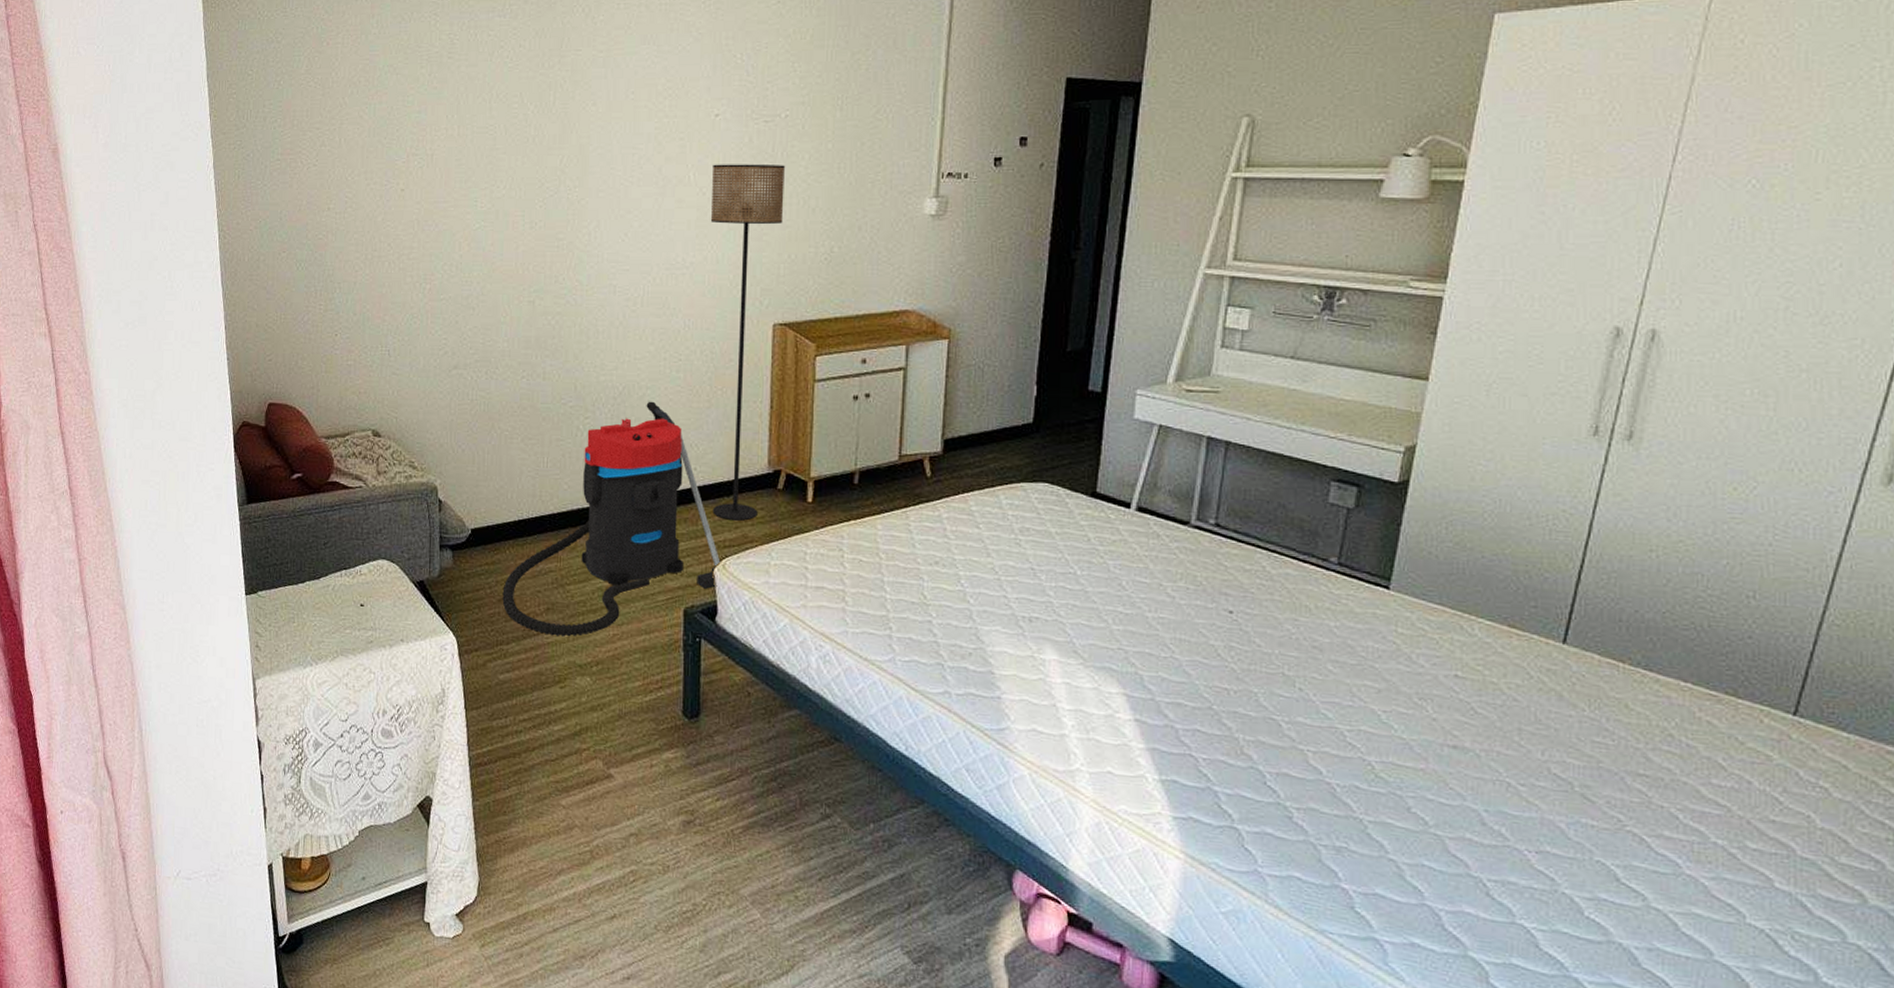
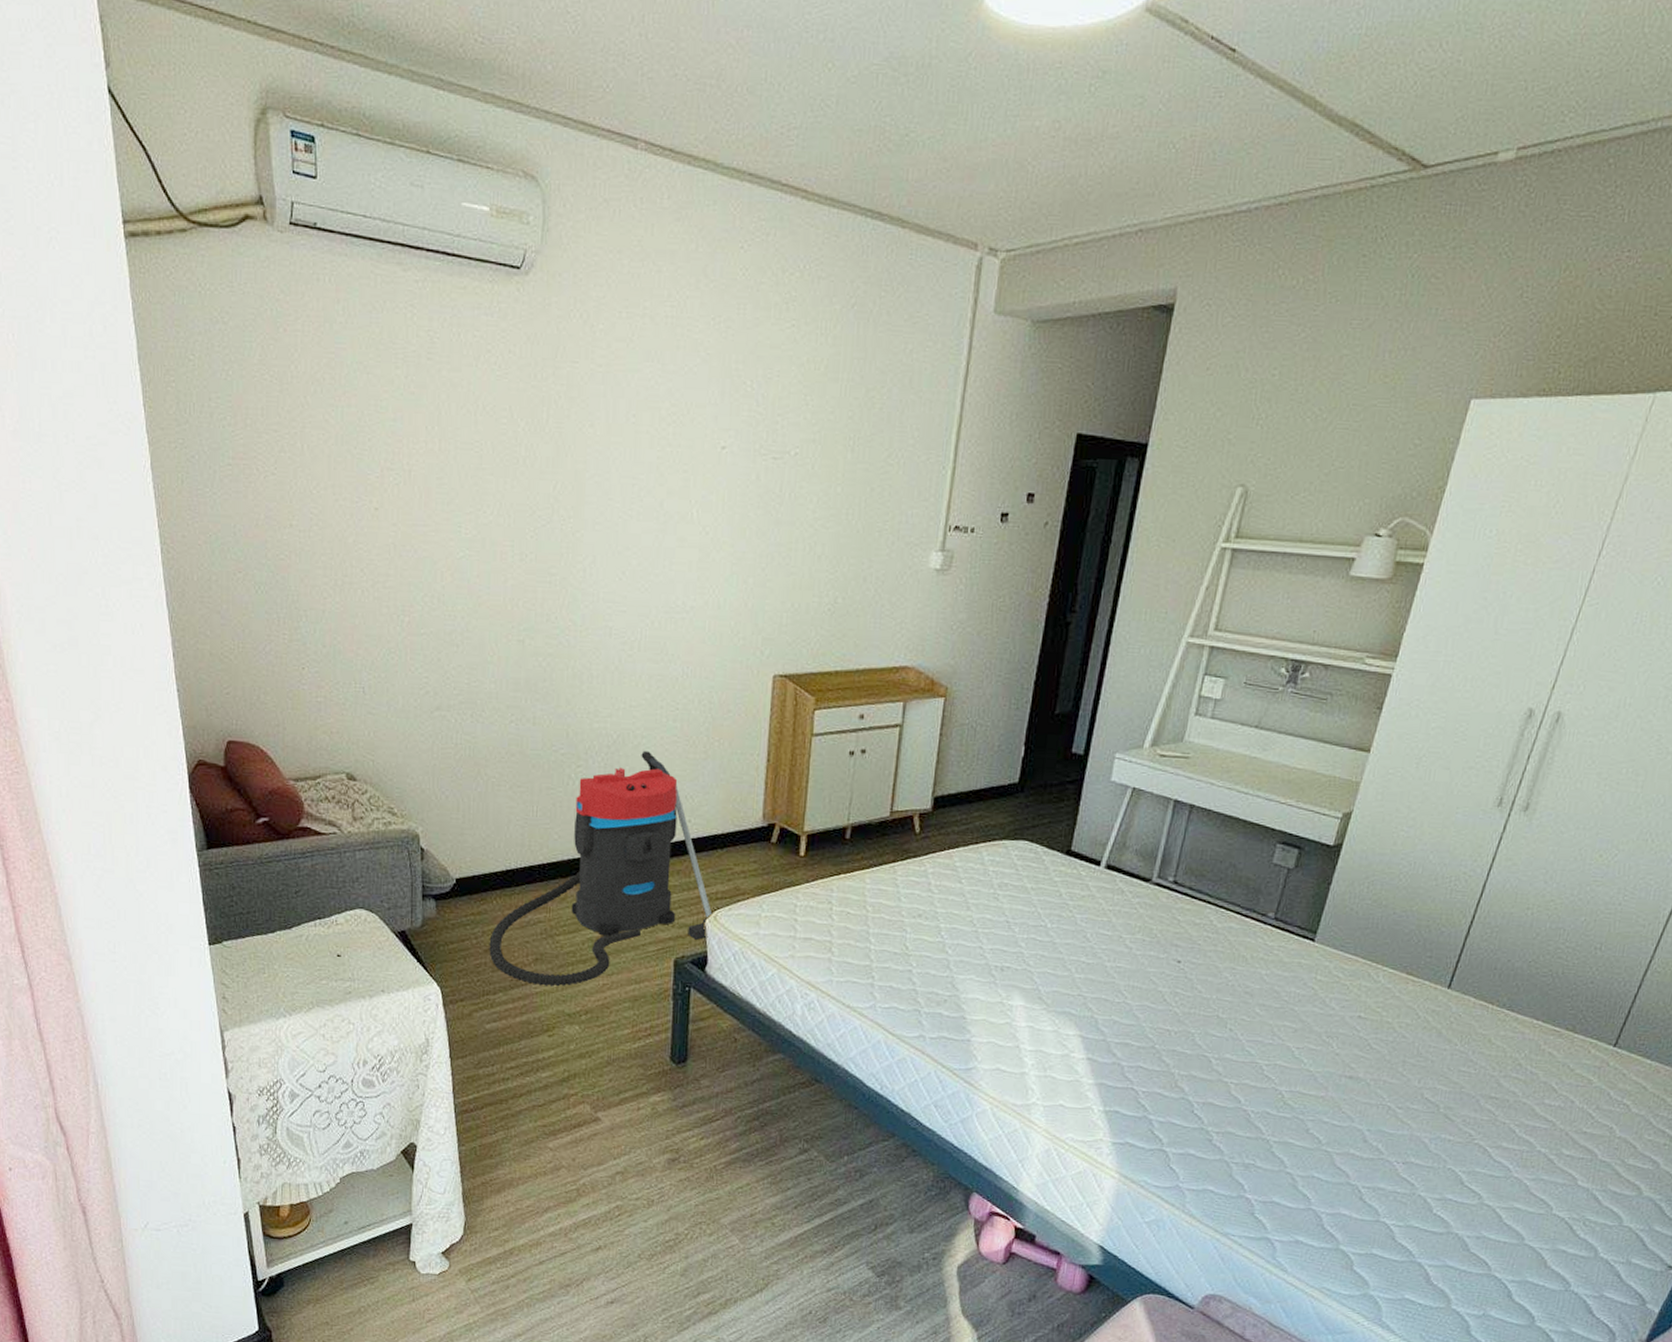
floor lamp: present [710,164,785,521] -> none [706,501,792,874]

